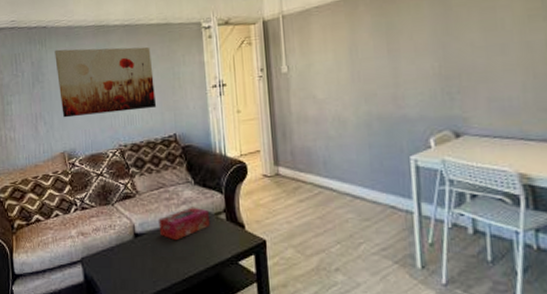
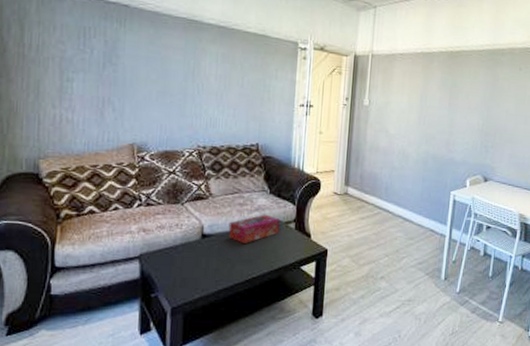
wall art: present [54,47,157,118] -> none [135,33,244,115]

